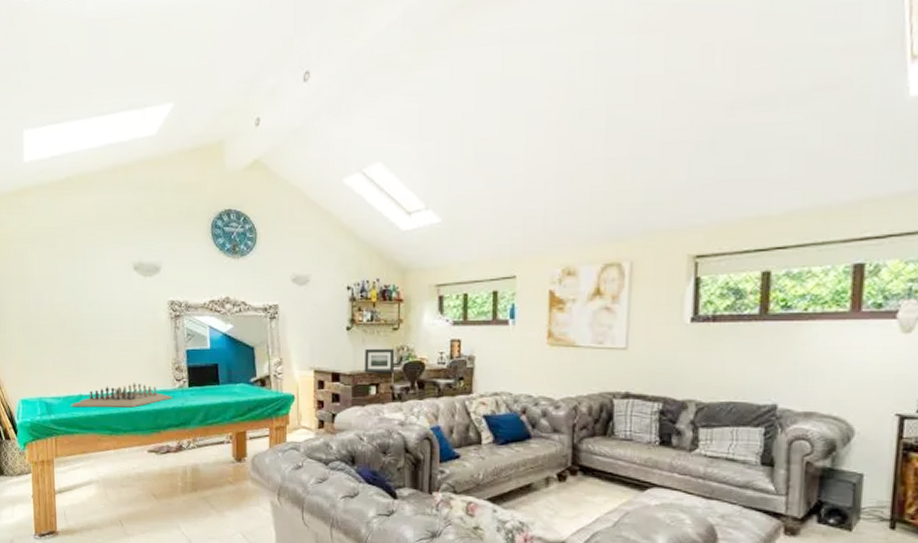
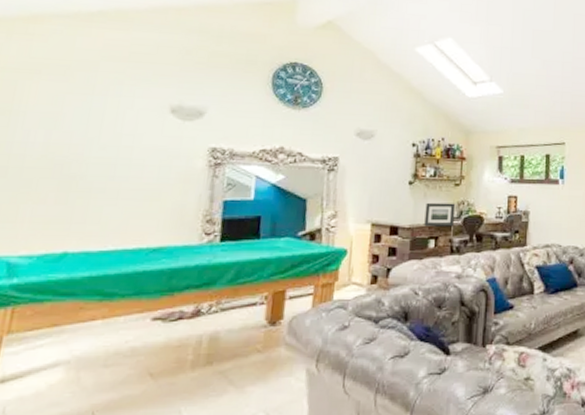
chess set: present [70,382,172,408] -> none [46,237,197,268]

